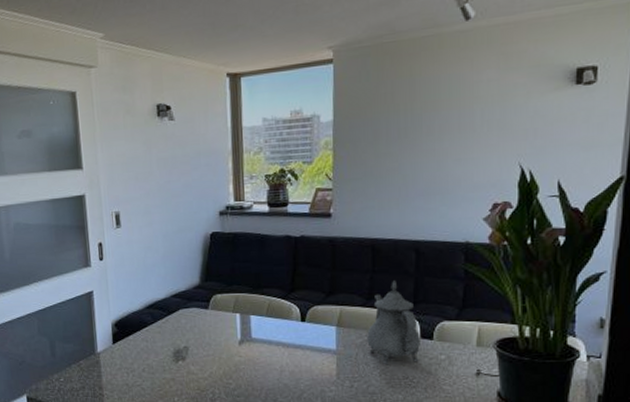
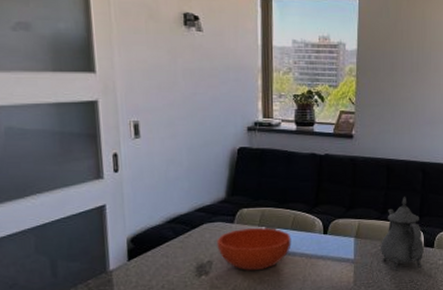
bowl: none [192,314,267,359] -> present [217,227,292,271]

